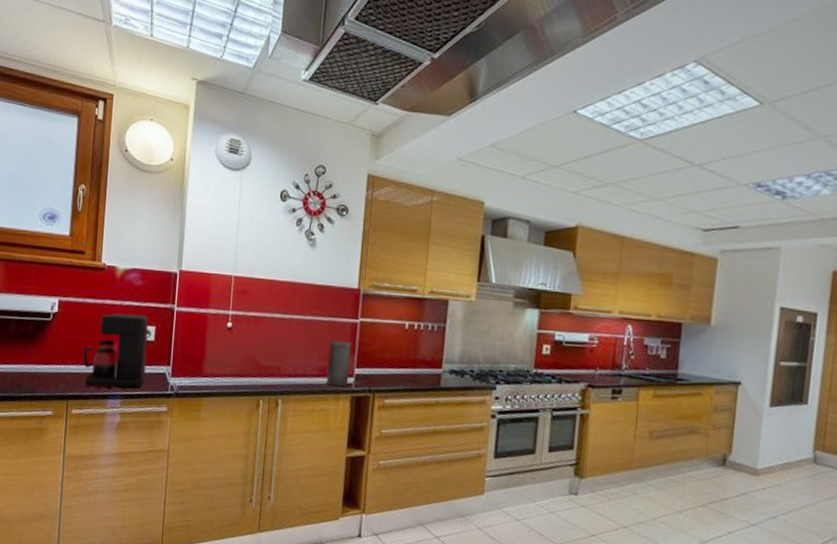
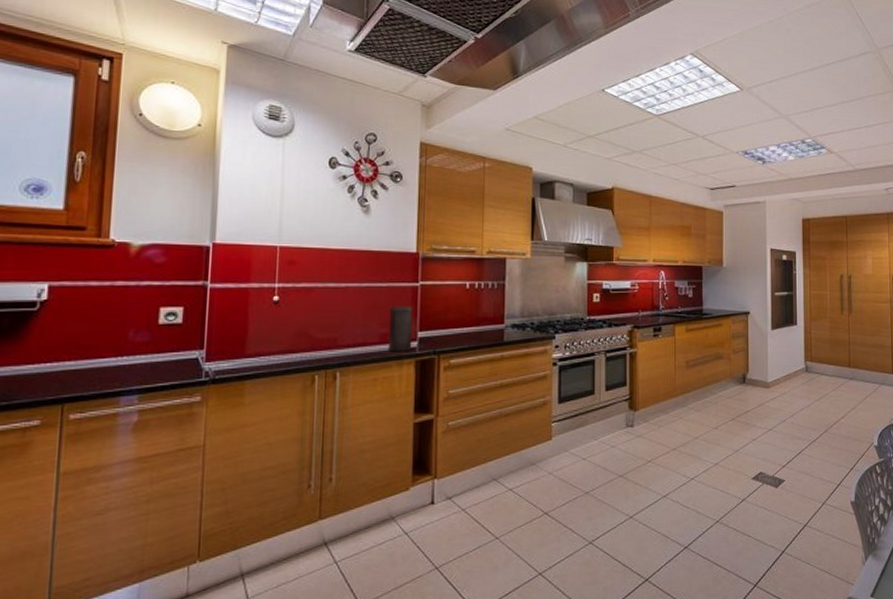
coffee maker: present [83,313,149,388] -> none [84,295,175,384]

